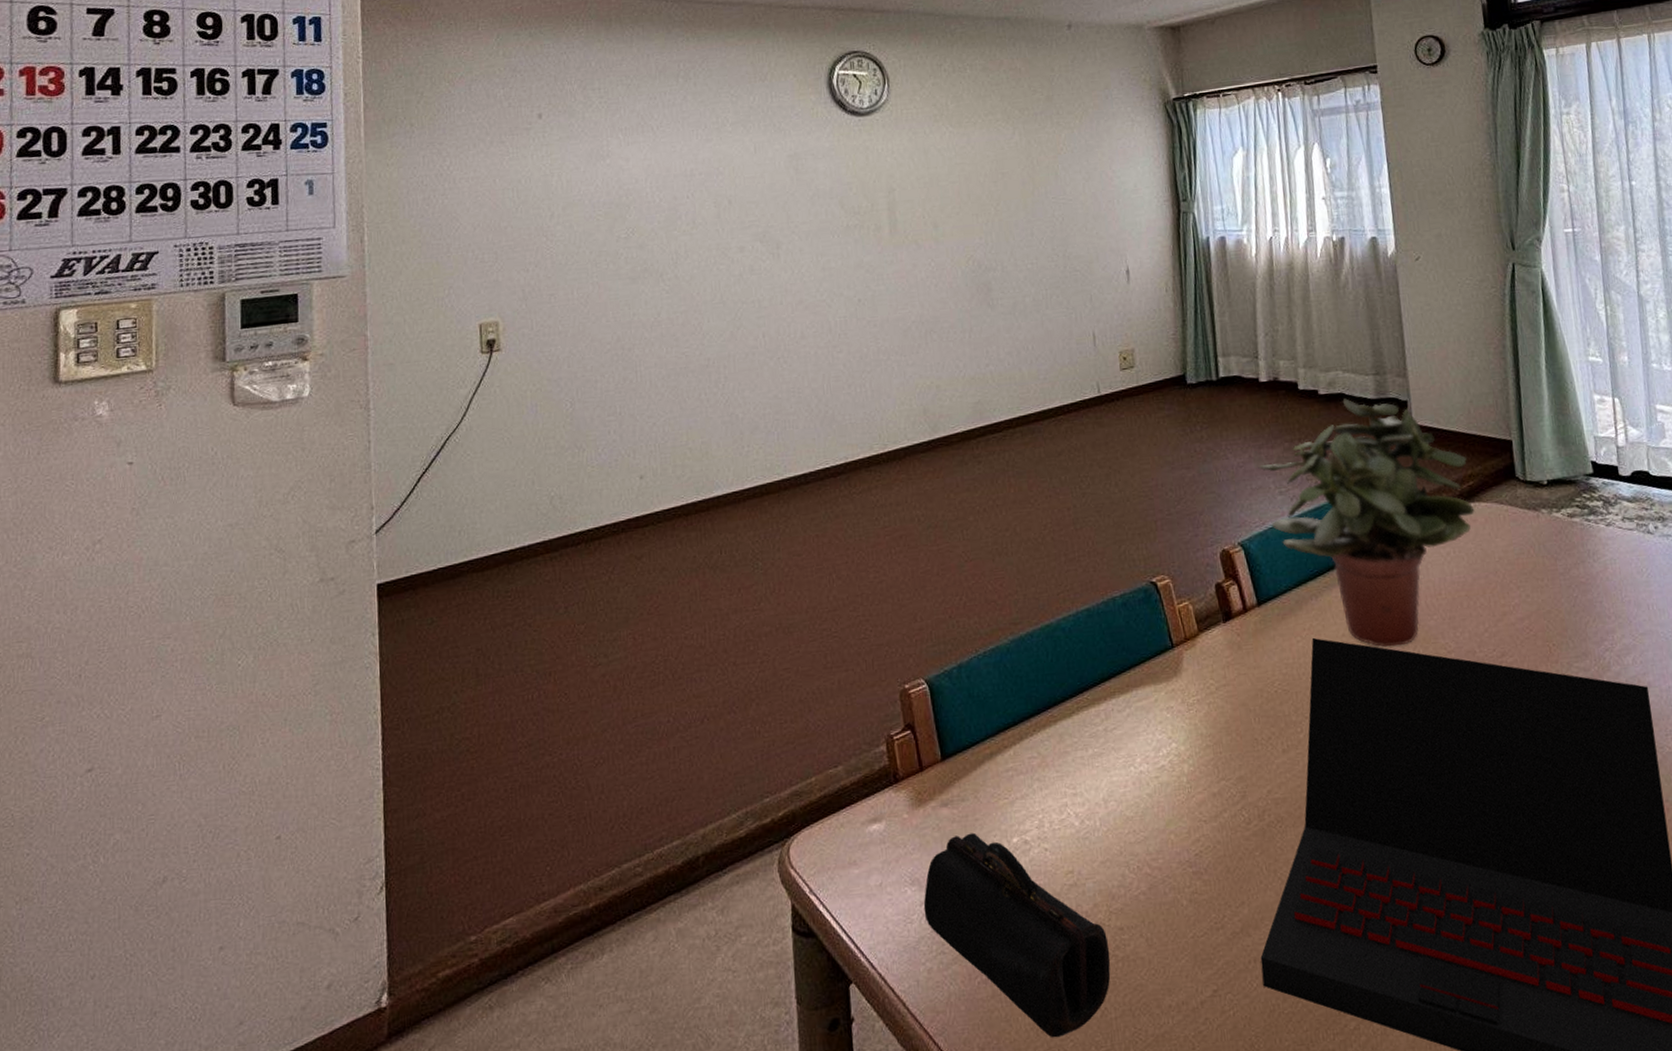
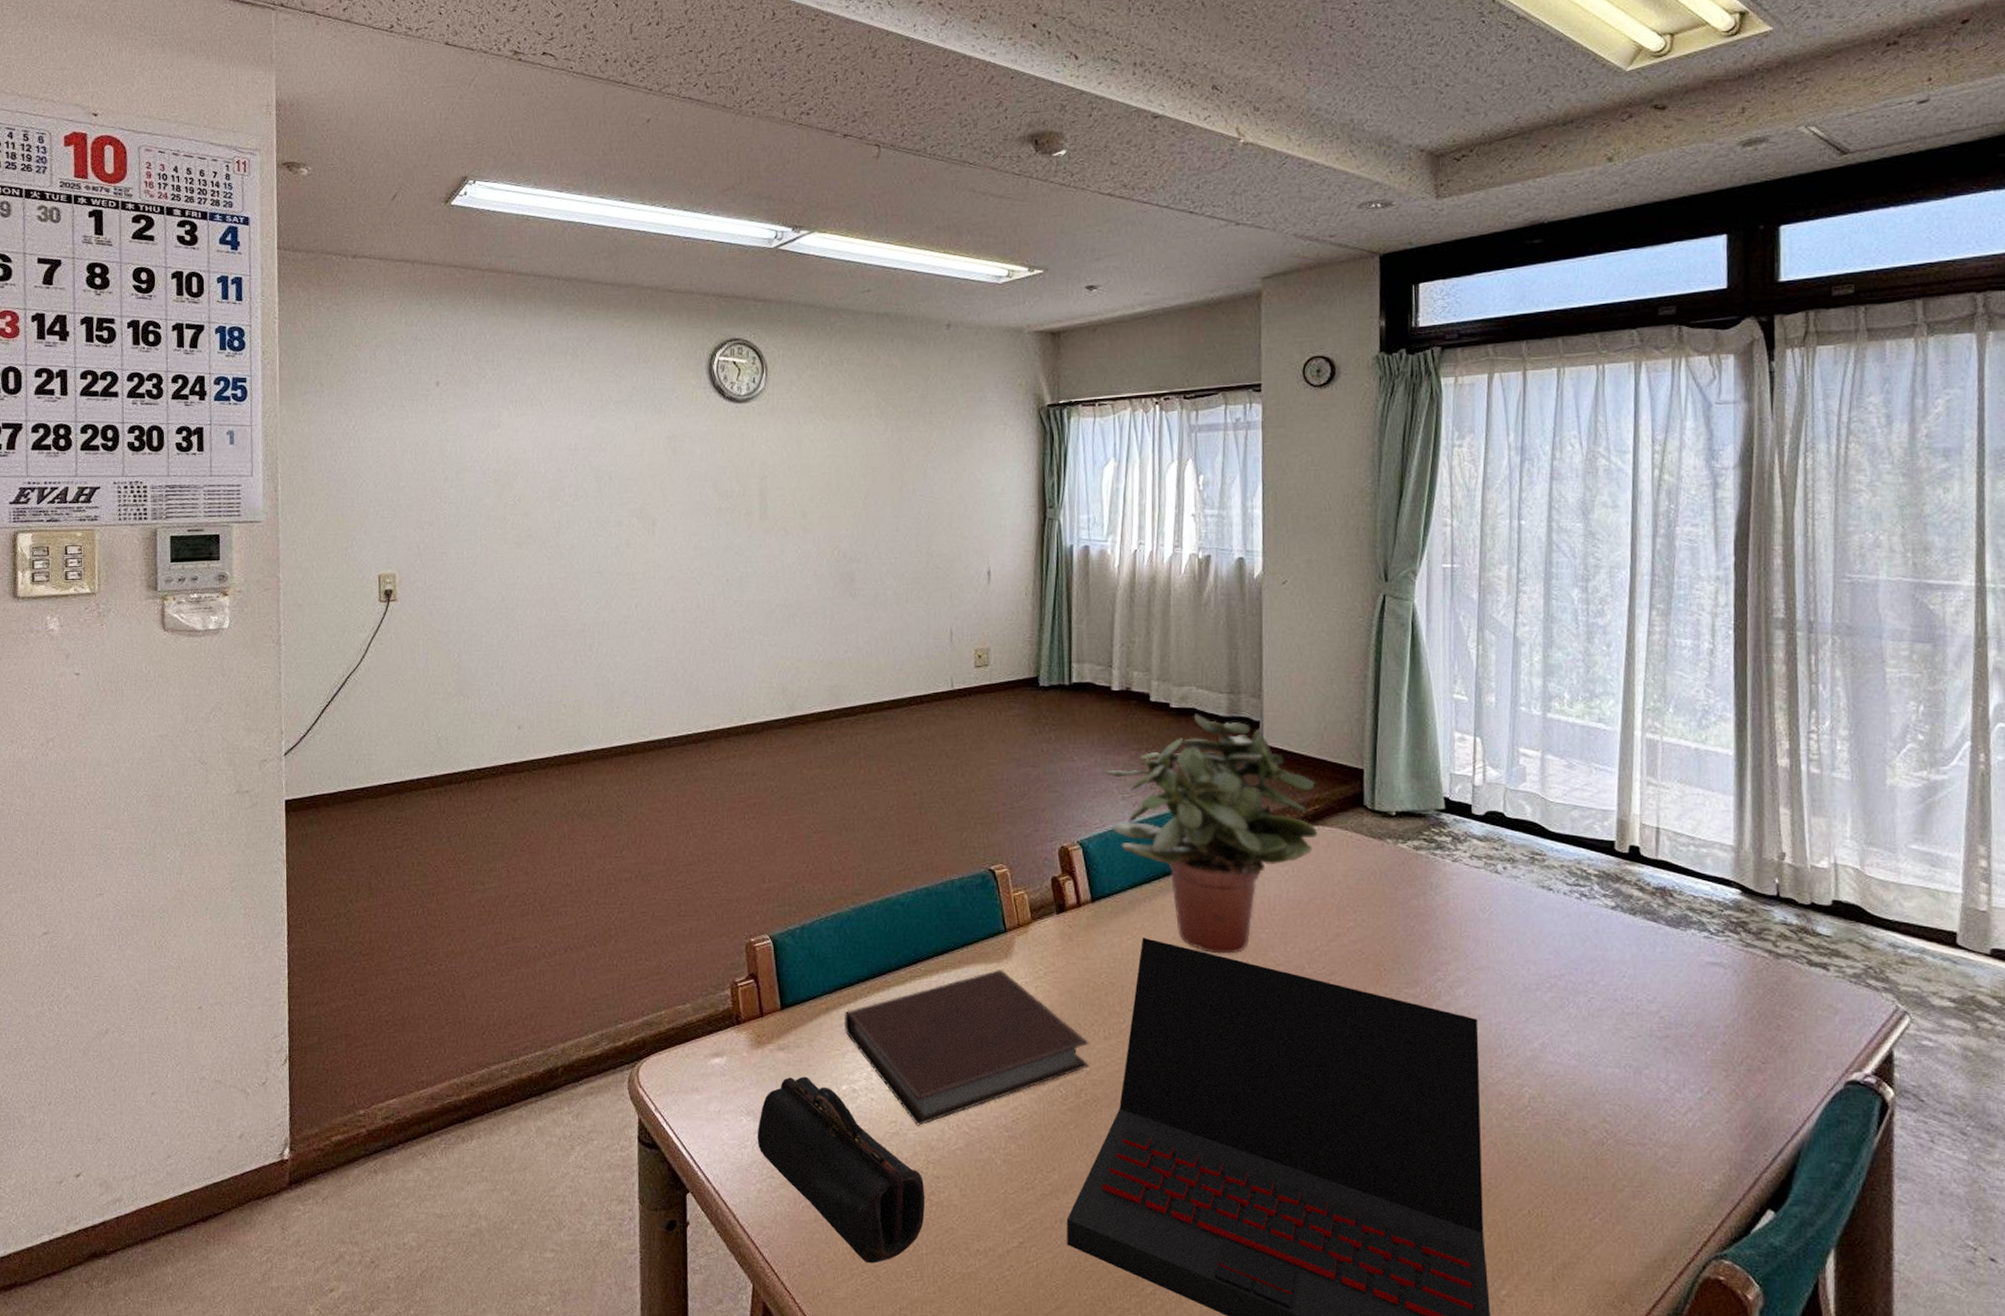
notebook: none [1009,689,1270,873] -> present [843,970,1089,1126]

